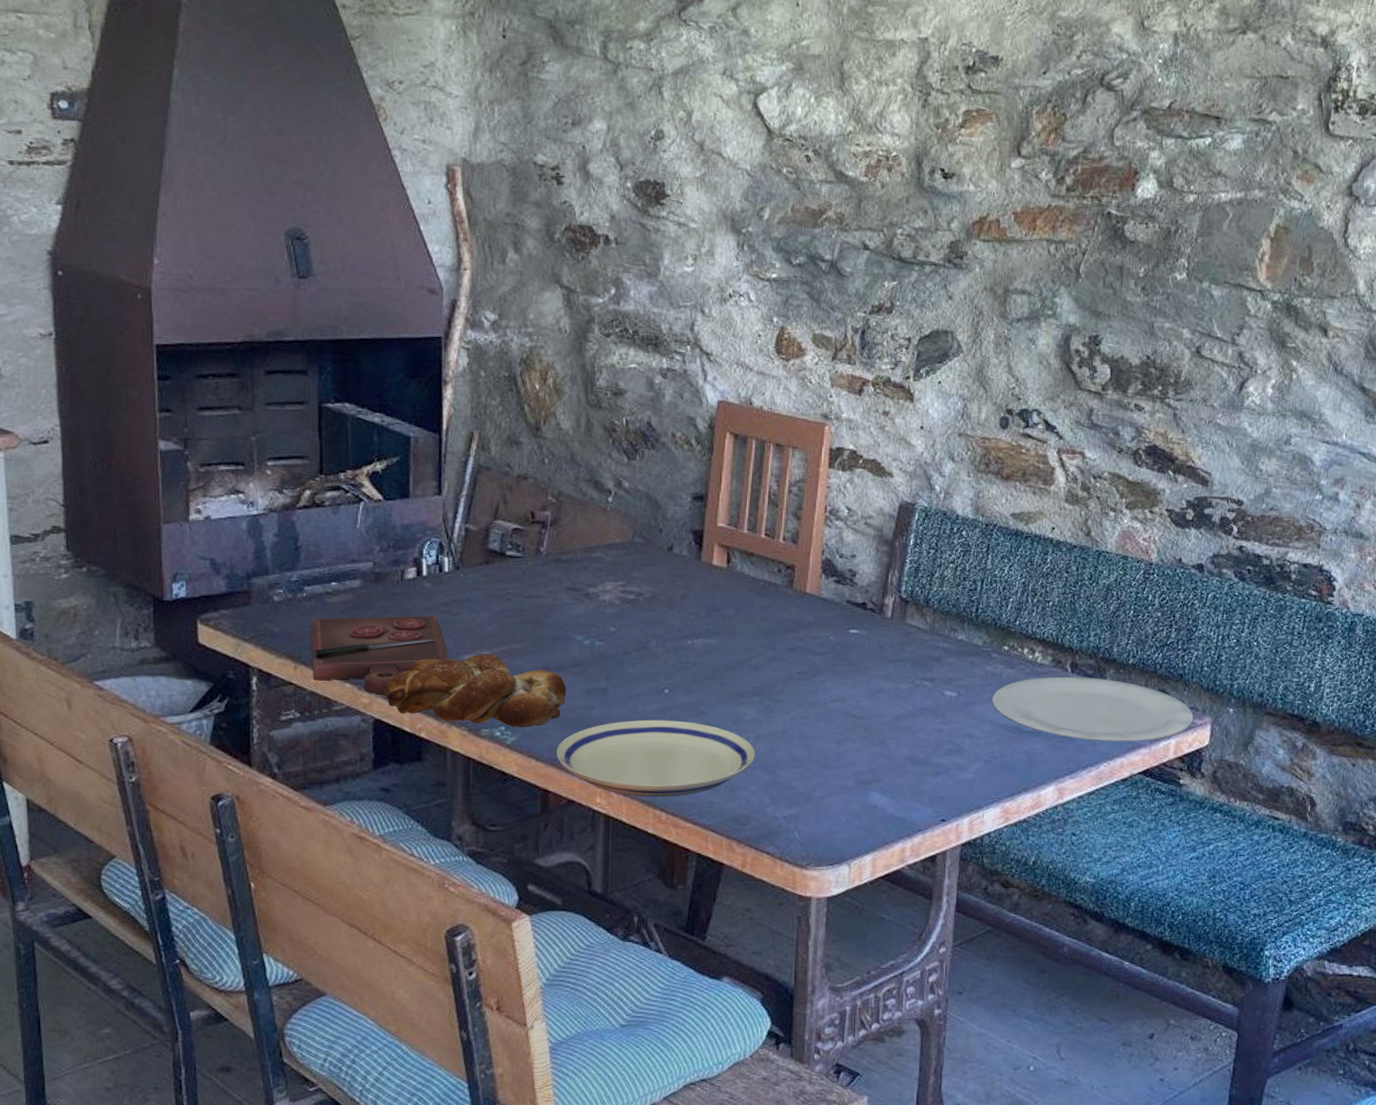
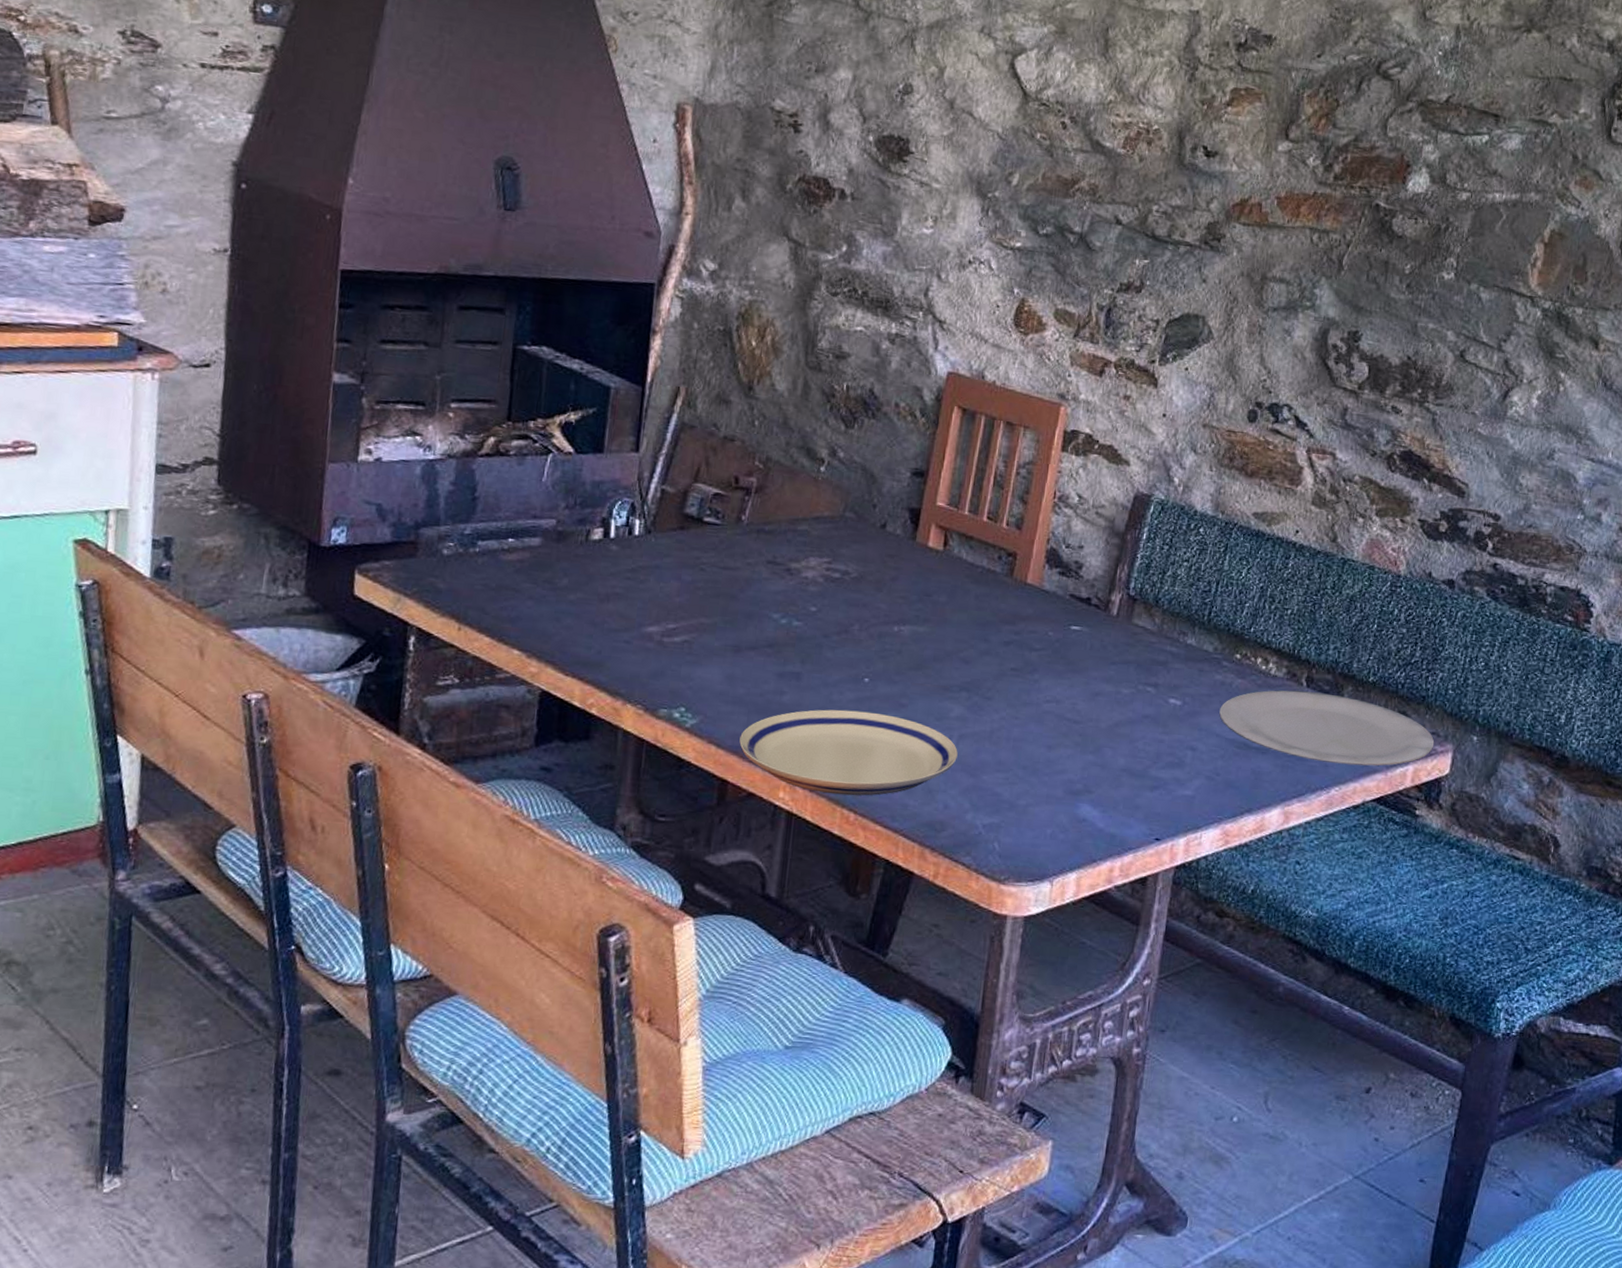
cutting board: present [311,615,449,695] -> none [477,576,631,665]
bread loaf: present [384,654,567,728] -> none [555,626,757,711]

